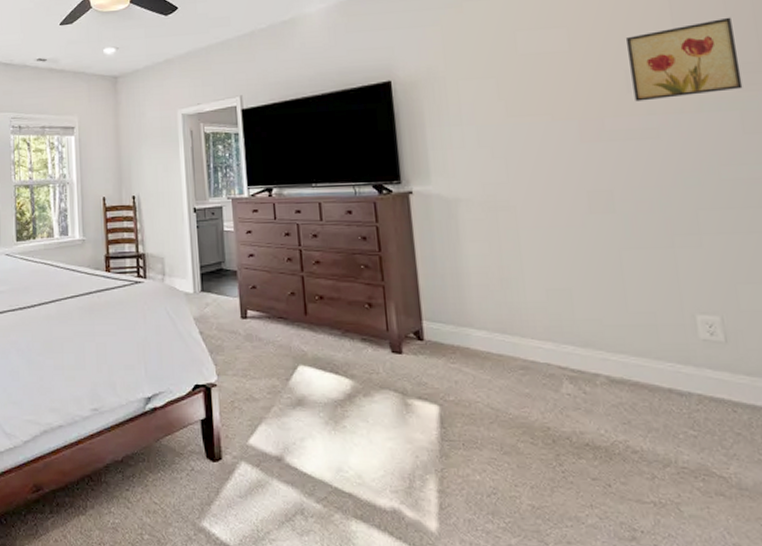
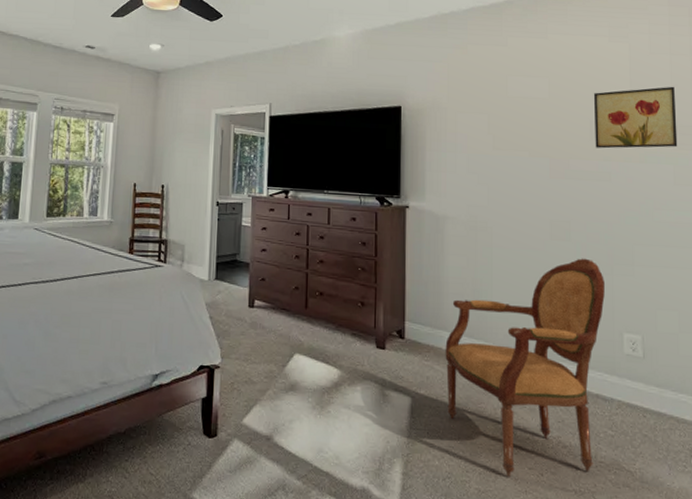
armchair: none [473,231,674,490] -> present [445,258,605,477]

